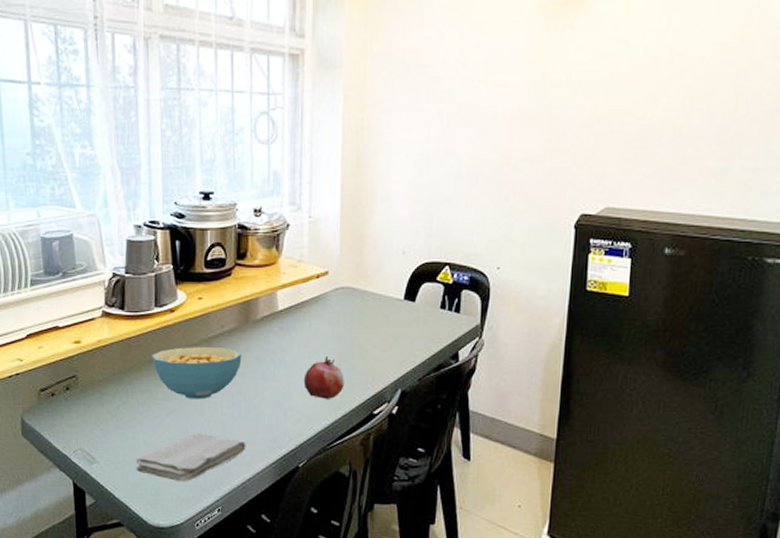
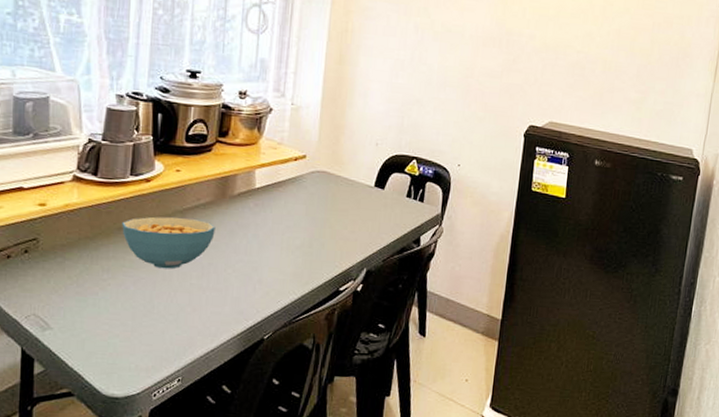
washcloth: present [136,433,246,482] -> none [94,302,213,351]
fruit: present [303,355,344,399] -> none [274,233,314,275]

